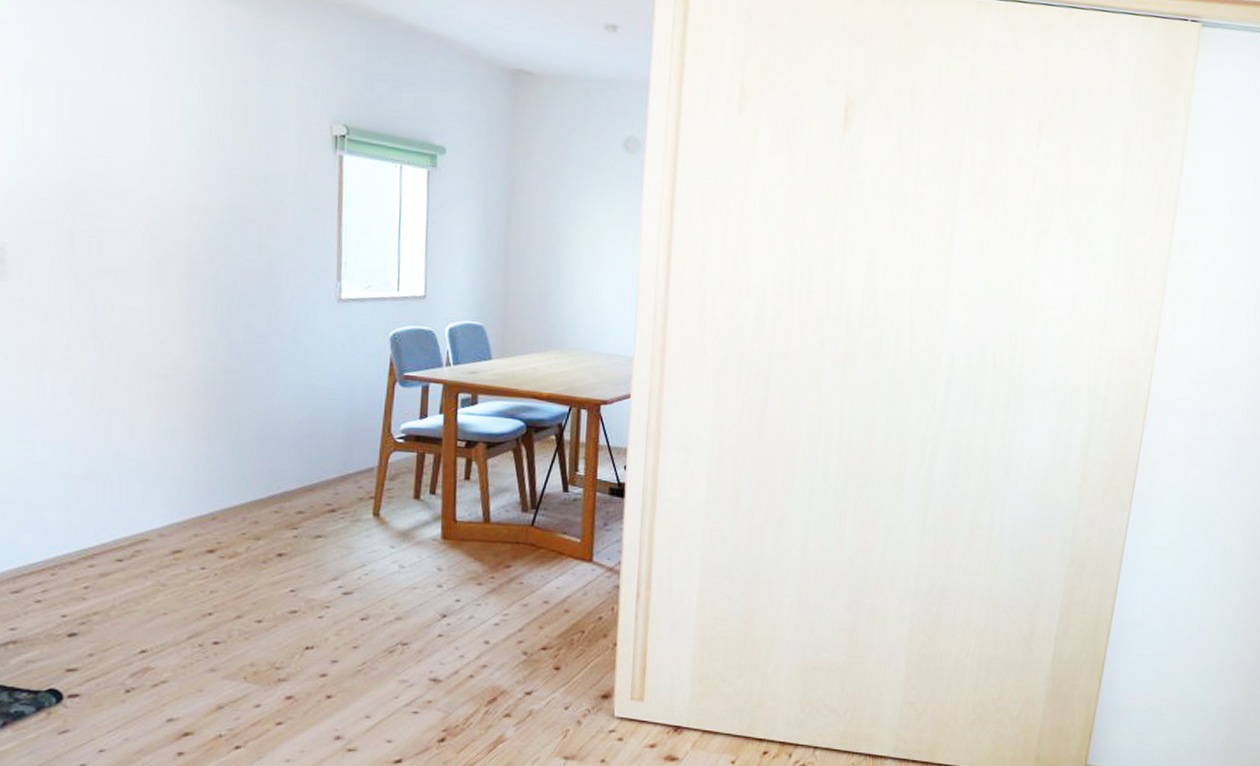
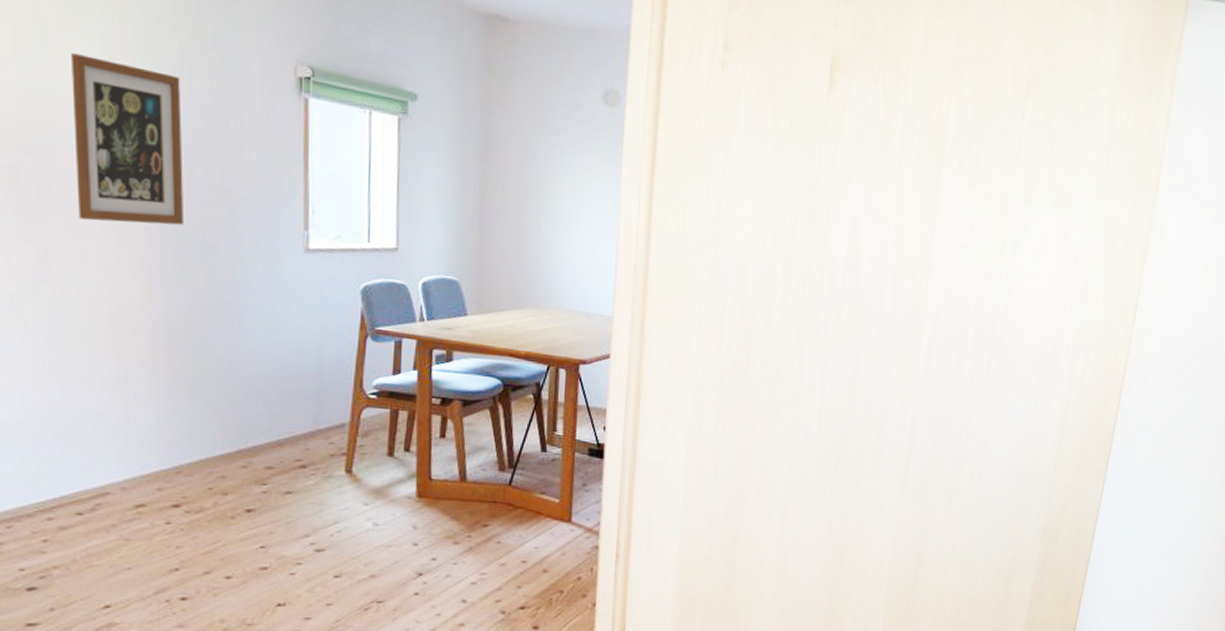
wall art: none [123,121,225,280] -> present [72,53,185,226]

